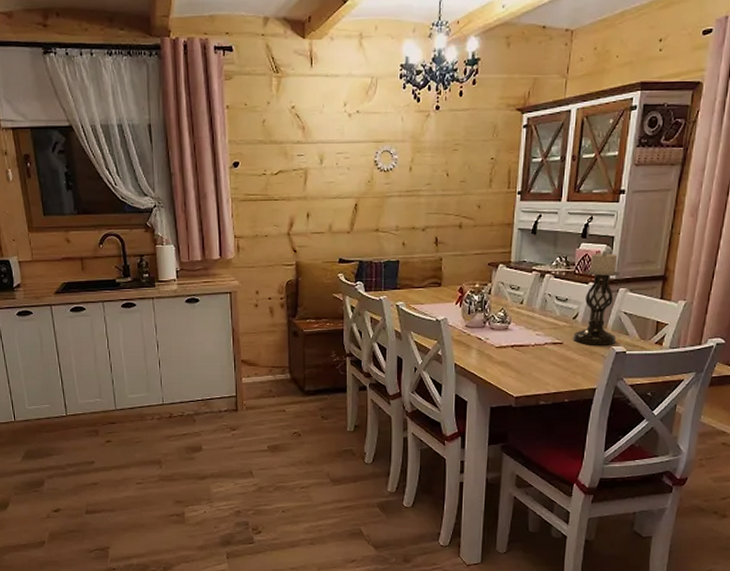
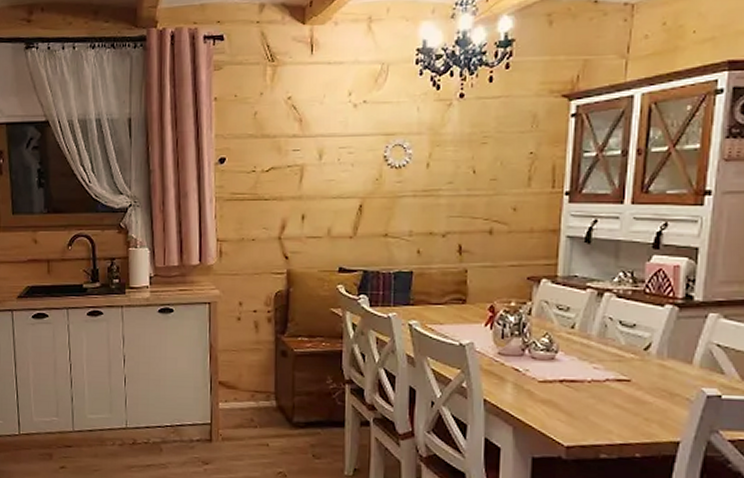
candle holder: present [573,251,621,345] -> none [645,266,710,386]

